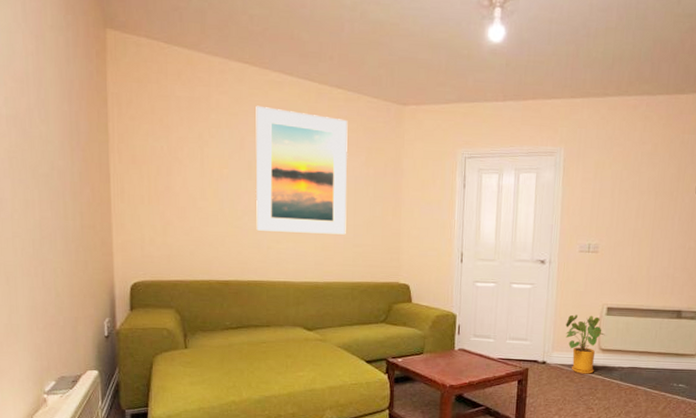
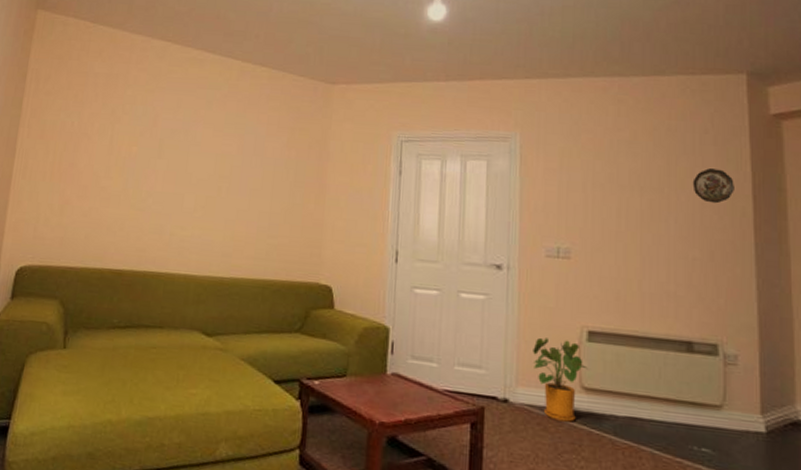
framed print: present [255,105,348,235] -> none [160,82,271,223]

